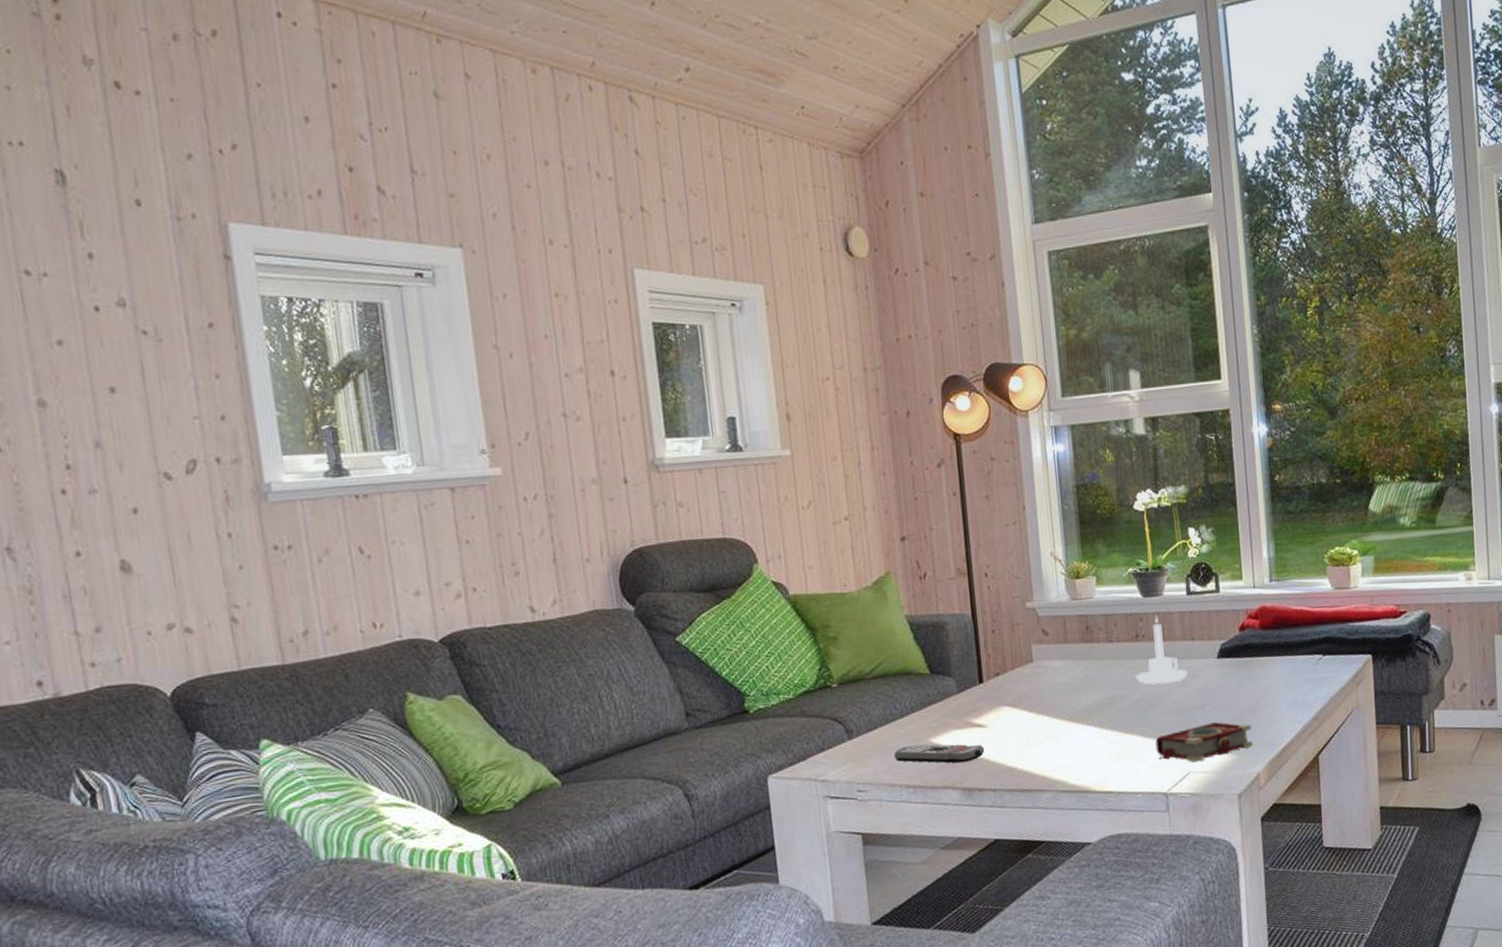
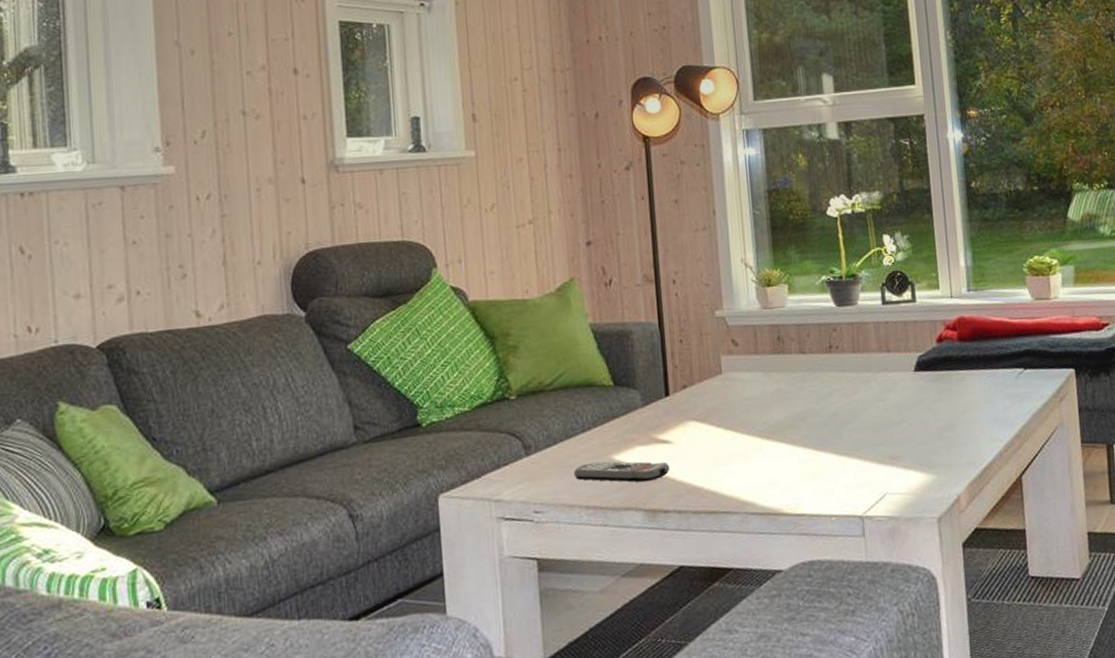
candle holder: present [1135,614,1188,685] -> none [829,324,884,399]
book: present [1155,722,1253,763] -> none [850,439,953,483]

